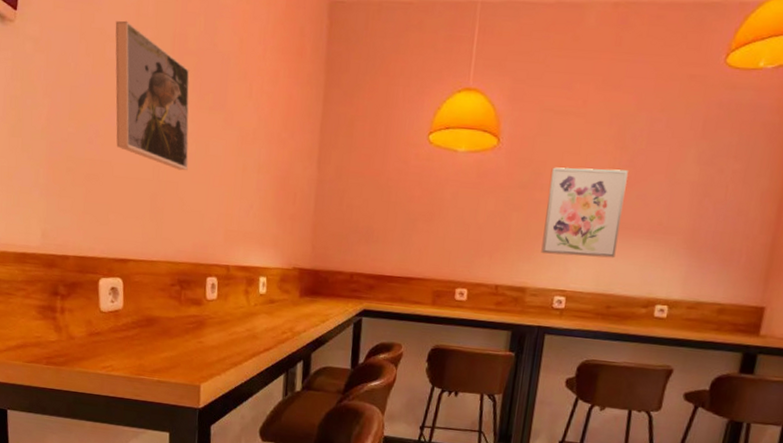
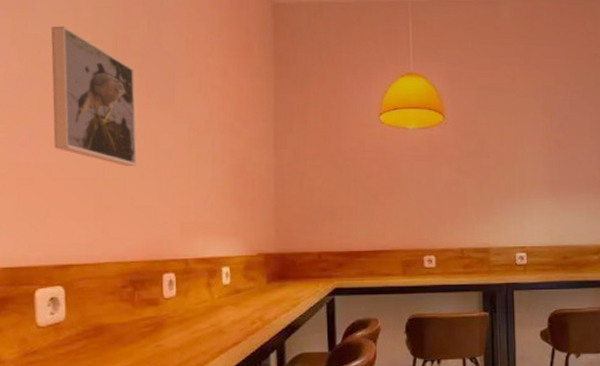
wall art: present [541,167,628,258] -> none [494,135,562,214]

